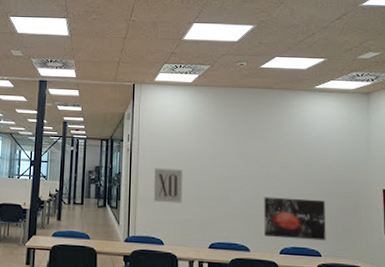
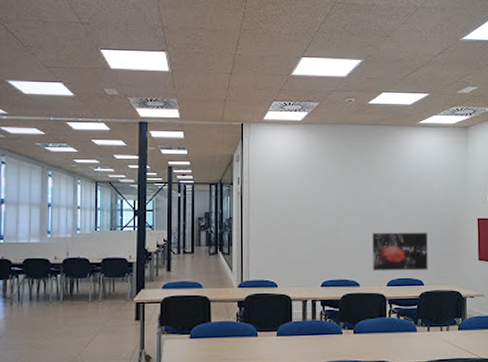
wall art: present [153,168,183,204] -> none [265,210,295,245]

